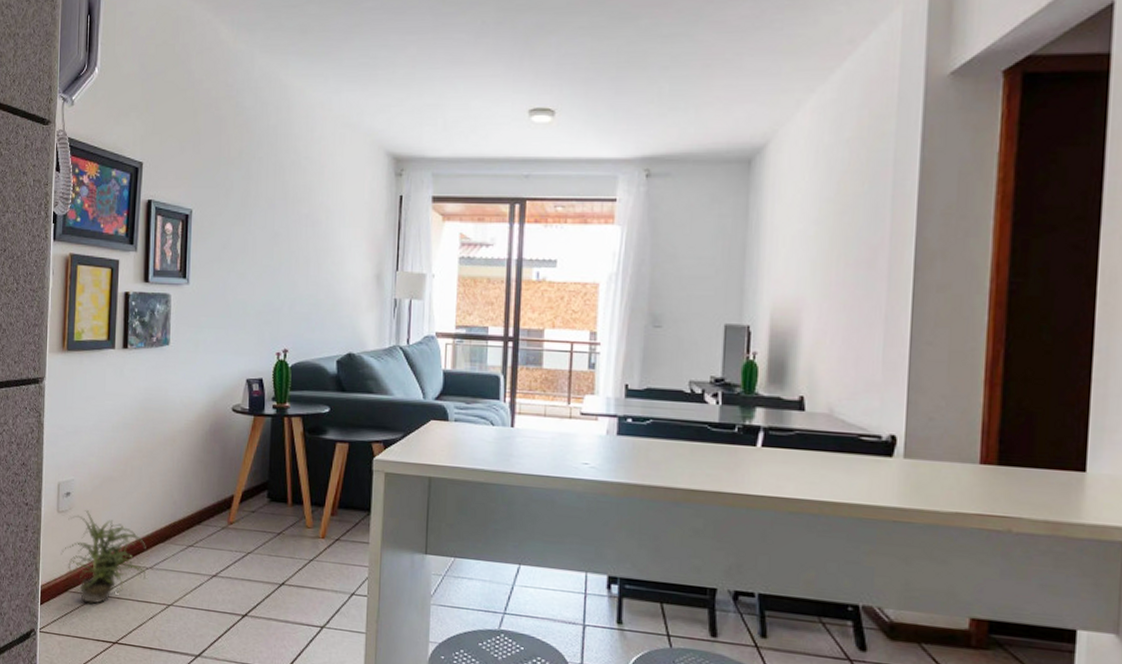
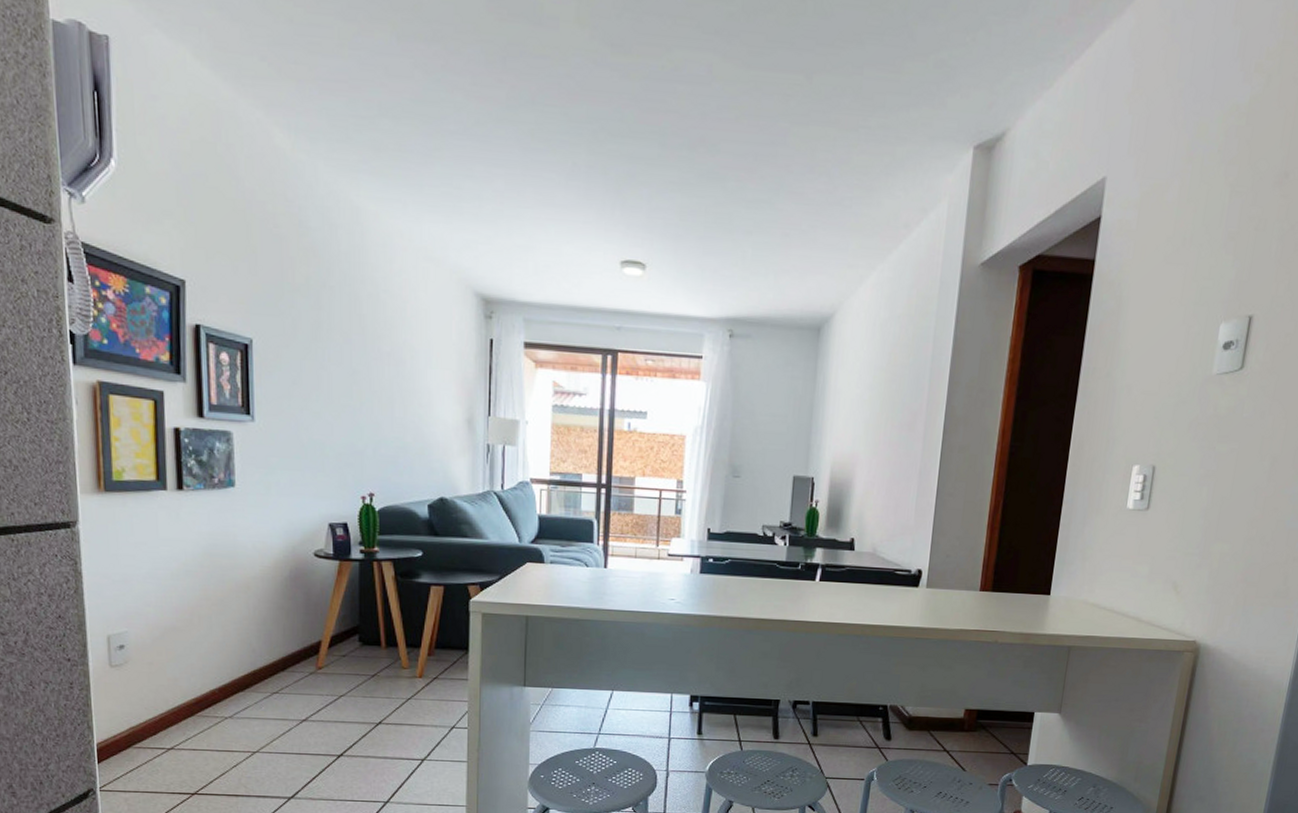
potted plant: present [60,510,146,604] -> none [118,663,225,757]

